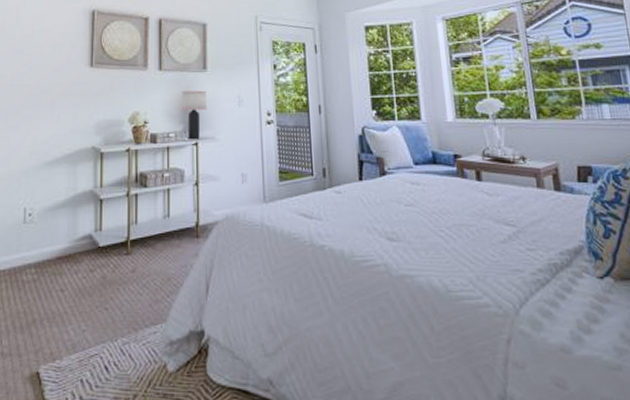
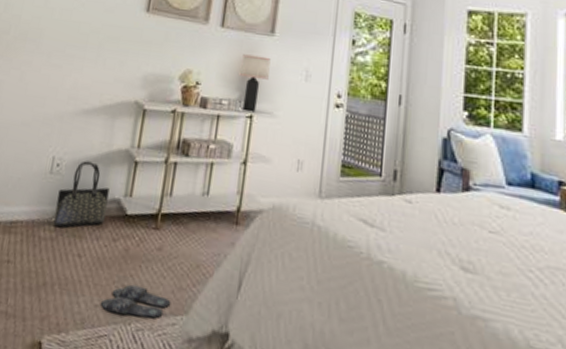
tote bag: none [33,206,80,269] -> present [53,161,110,228]
slippers: none [88,306,150,334] -> present [101,284,171,319]

